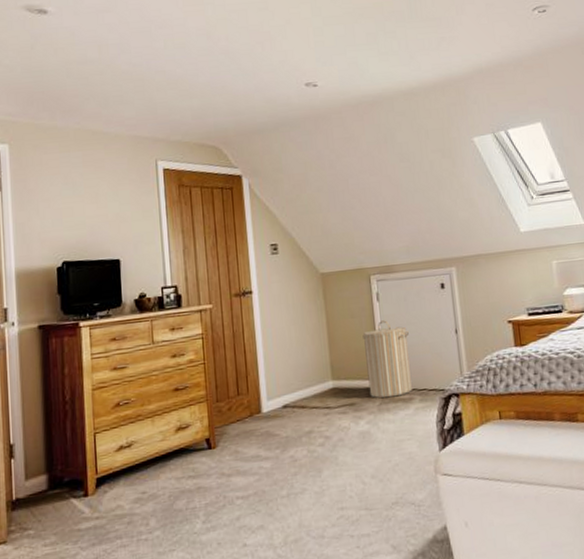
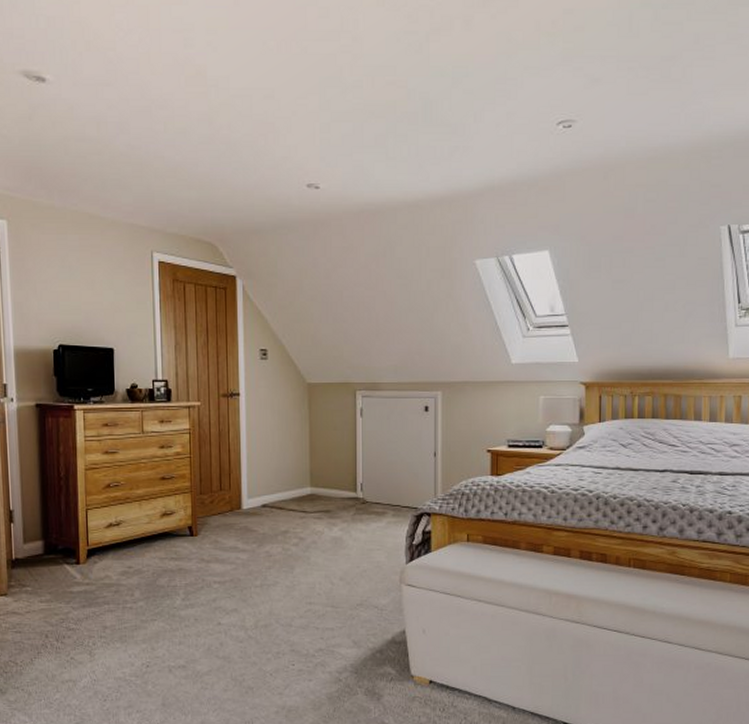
laundry hamper: present [362,320,413,399] -> none [343,436,388,509]

